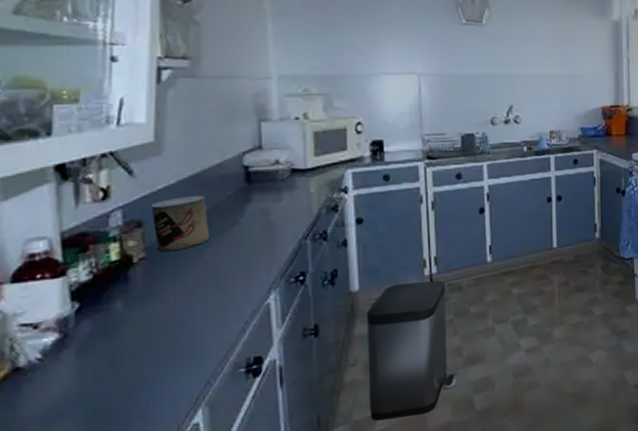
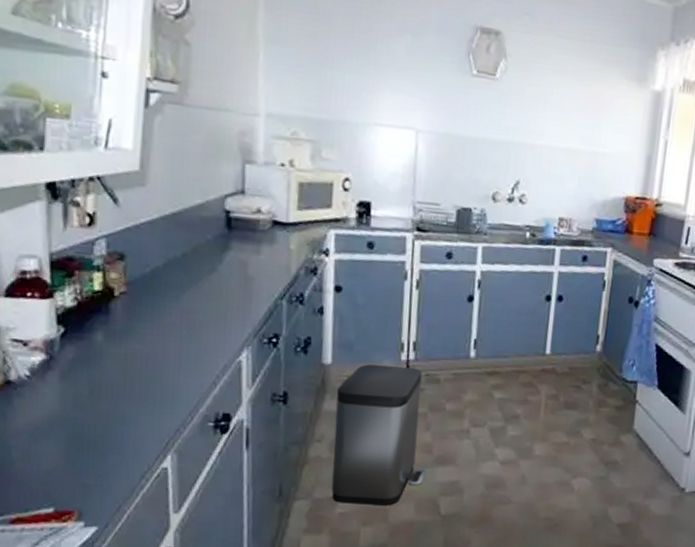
tin can: present [150,196,210,252] -> none [133,234,188,291]

